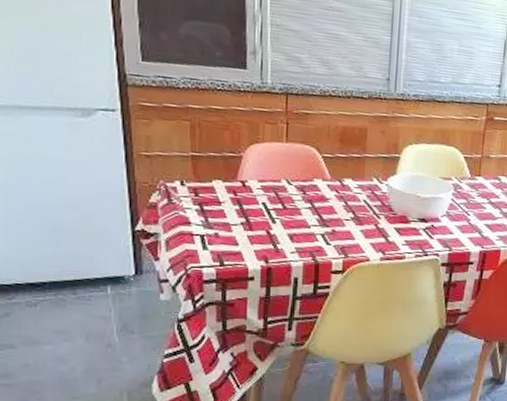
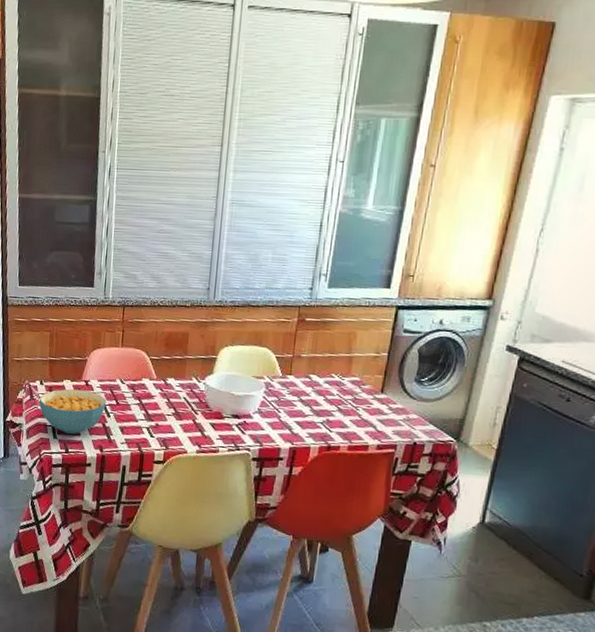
cereal bowl: none [180,190,269,244] -> present [39,388,106,434]

